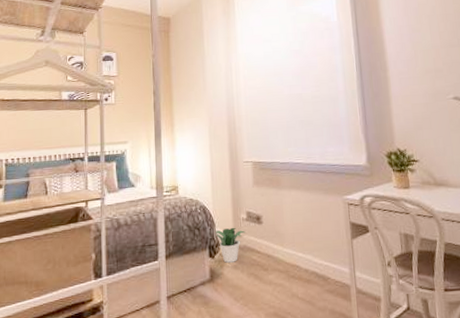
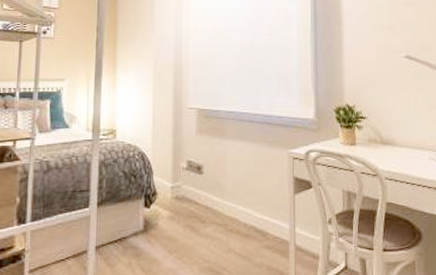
potted plant: present [215,227,245,263] -> none [152,176,184,213]

